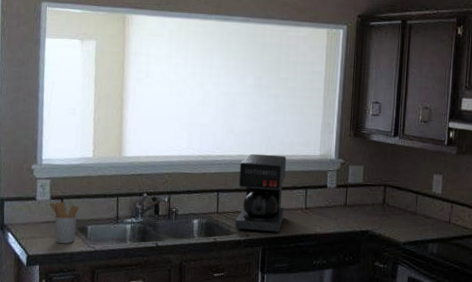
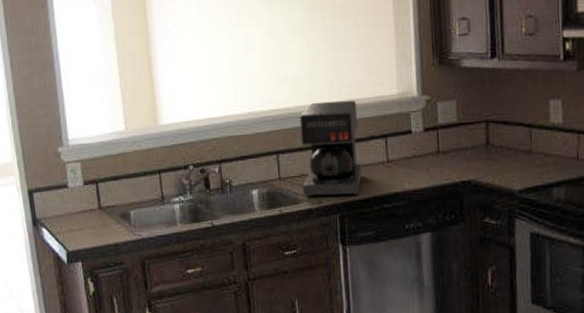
utensil holder: present [50,201,79,244] -> none [84,186,118,235]

